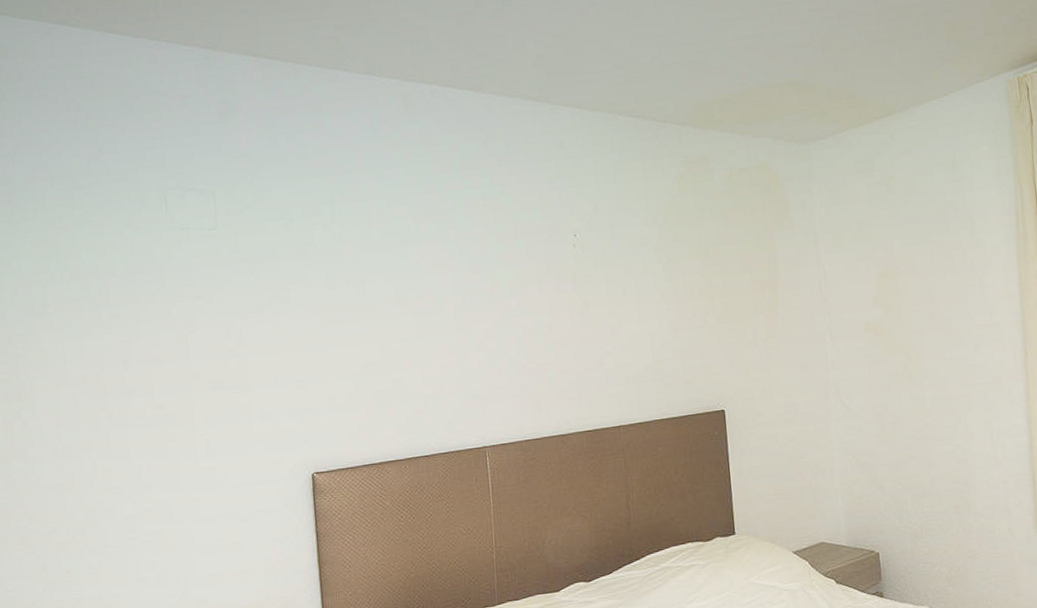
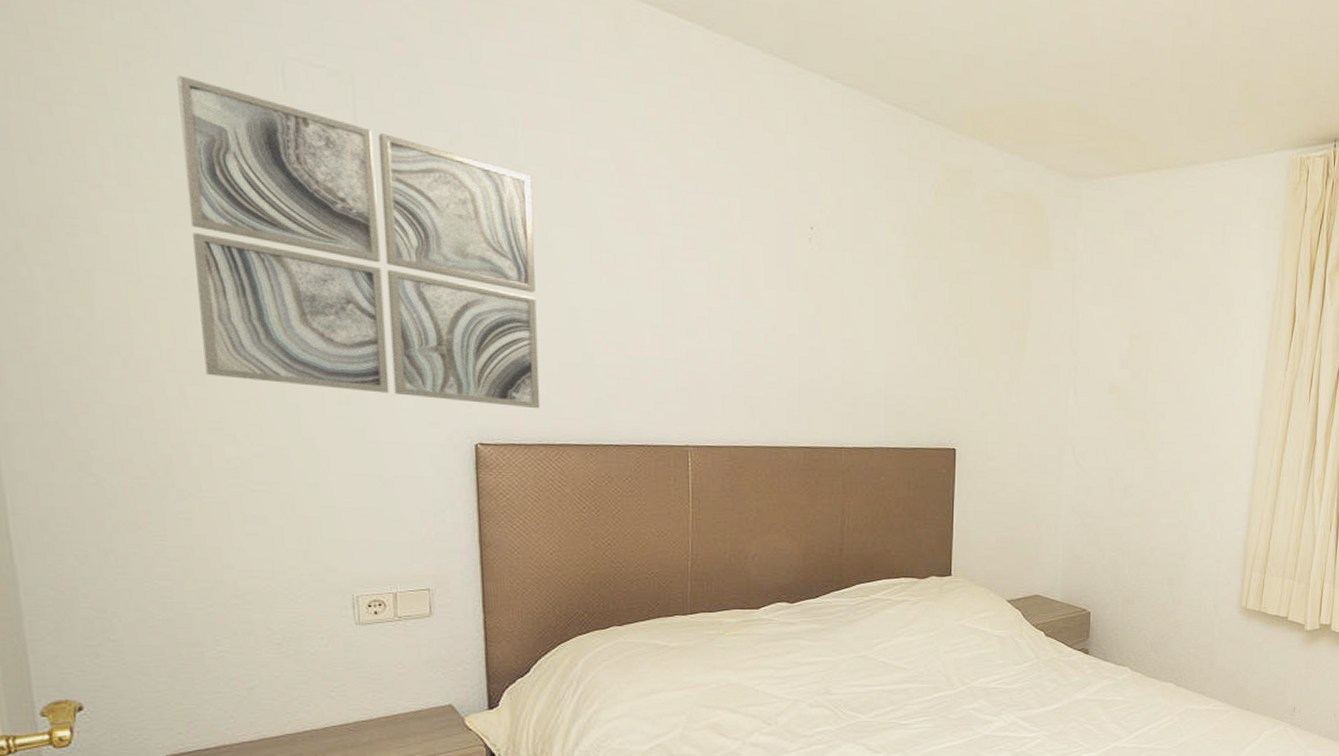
wall art: none [94,218,362,450] -> present [177,74,541,409]

